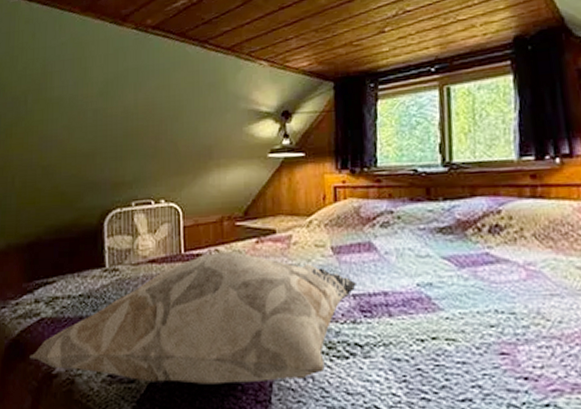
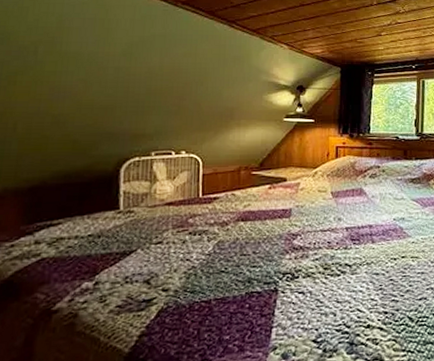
decorative pillow: present [29,252,356,384] -> none [25,196,349,309]

